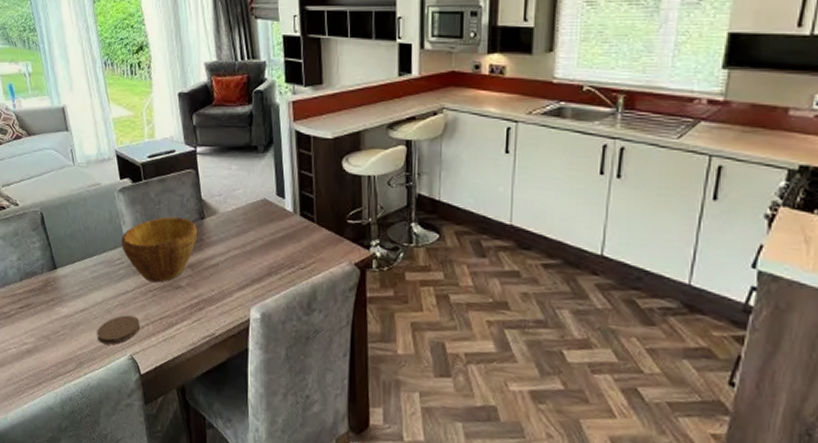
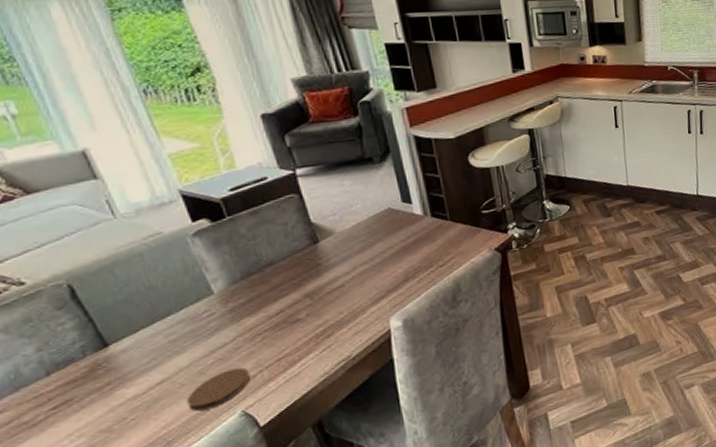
bowl: present [121,216,197,283] -> none [206,246,312,326]

